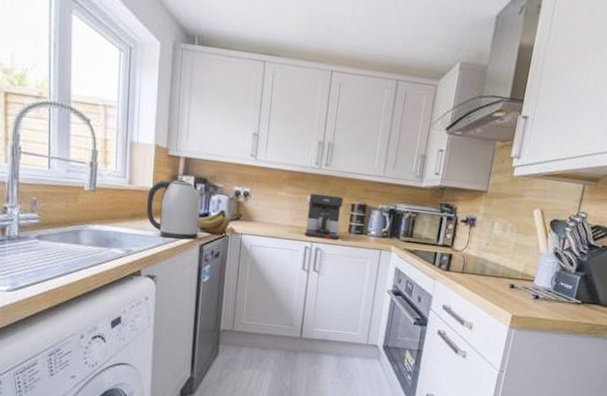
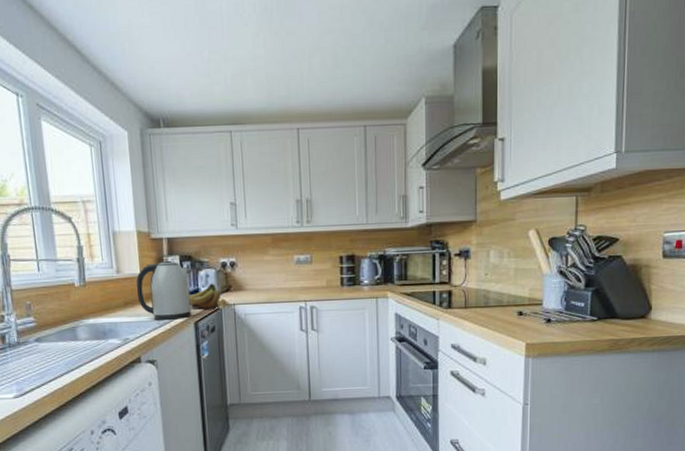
coffee maker: present [305,193,344,241] -> none [295,250,332,298]

